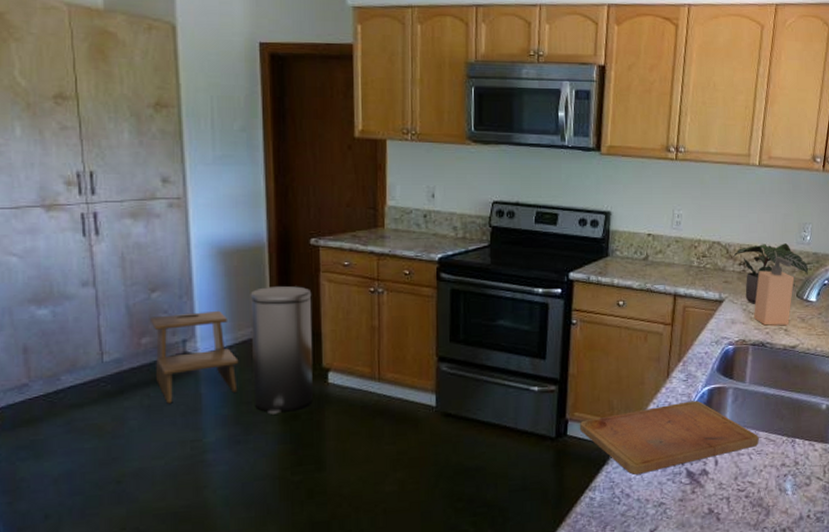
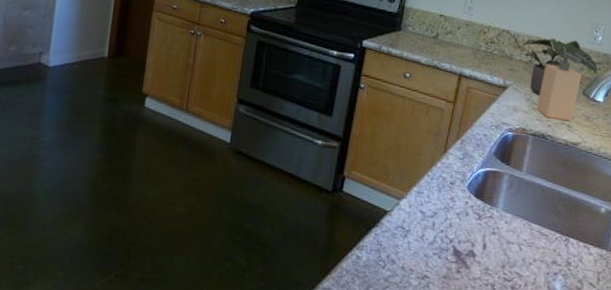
step stool: present [150,310,239,404] -> none [14,30,79,103]
pedal bin: present [250,285,313,415] -> none [84,17,144,127]
cutting board: present [579,400,759,475] -> none [354,179,531,243]

